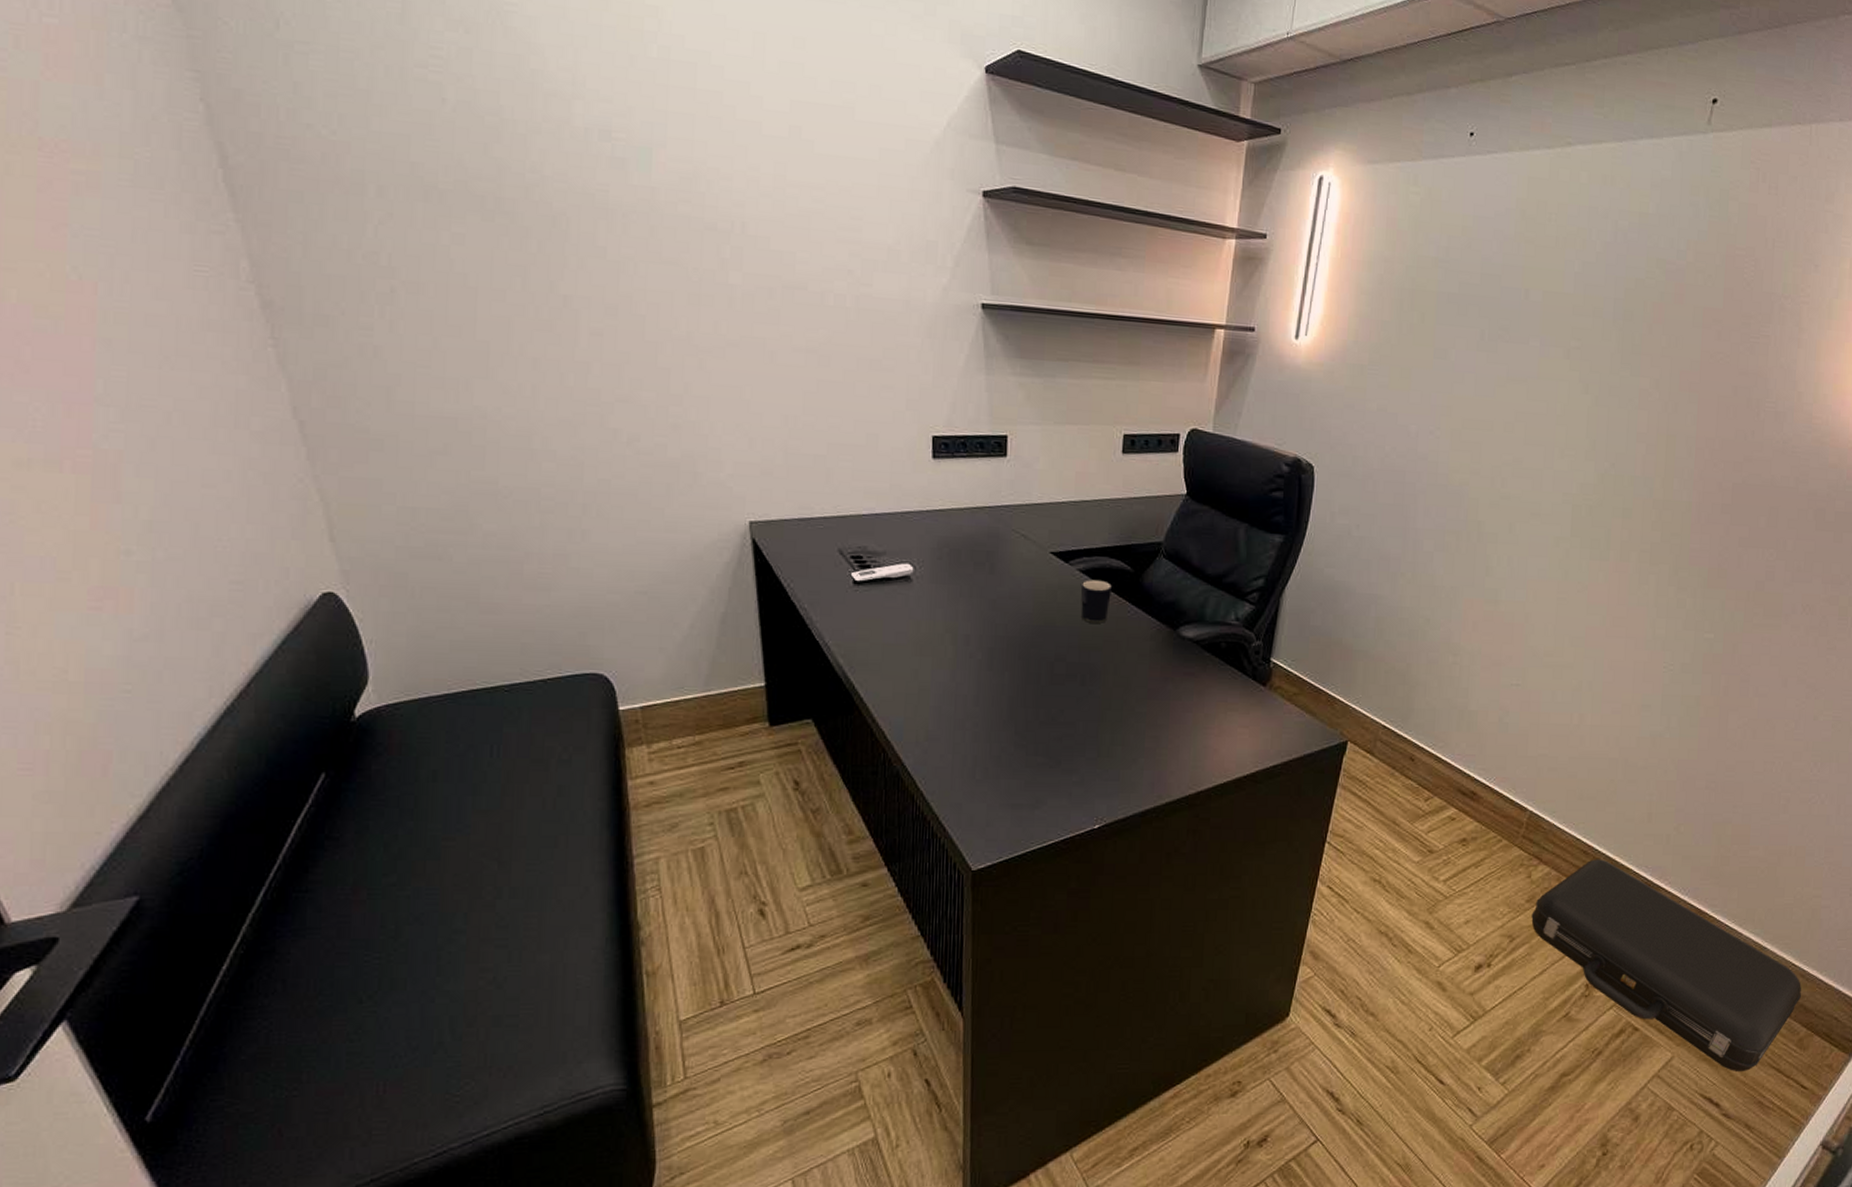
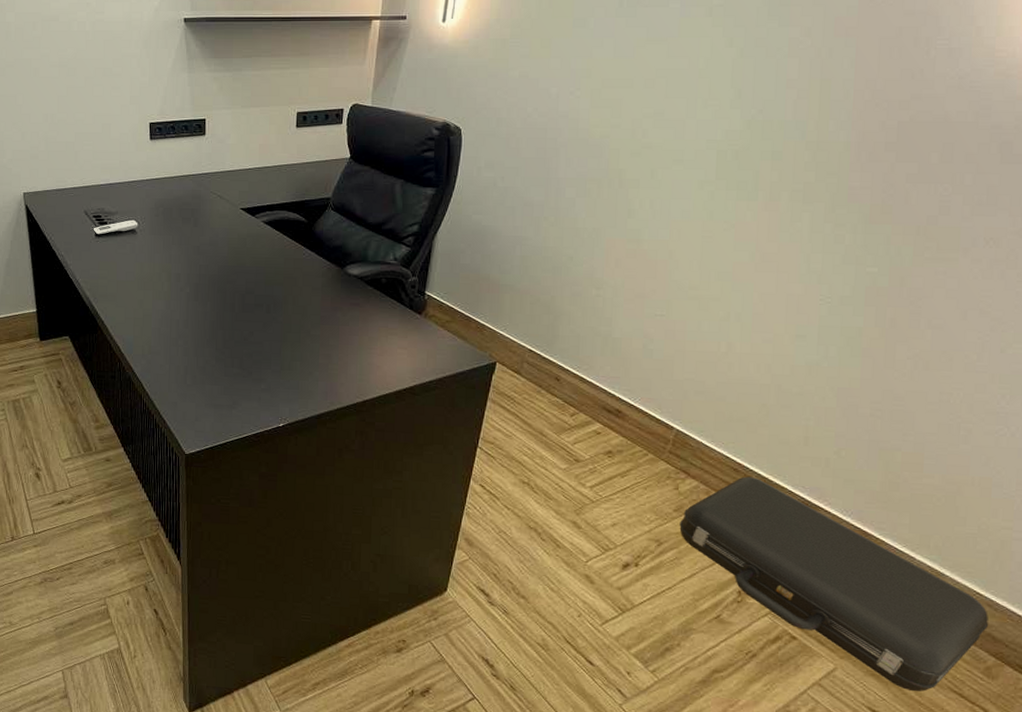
mug: present [1080,579,1113,623] -> none [264,229,291,264]

